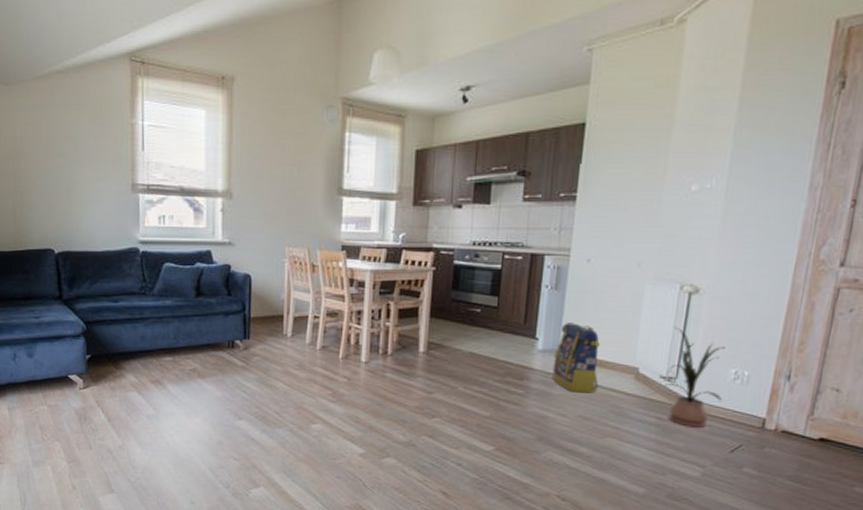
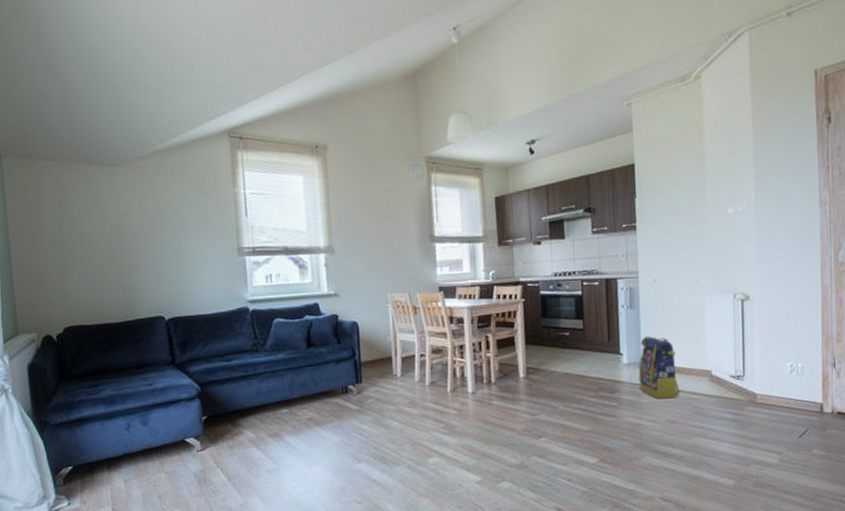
house plant: present [665,327,726,428] -> none [736,330,784,419]

